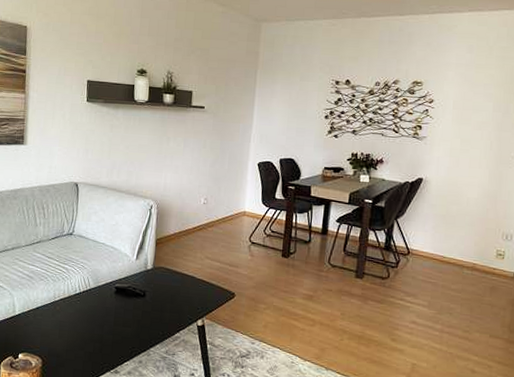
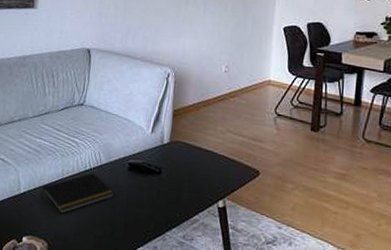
notepad: none [34,296,102,333] -> present [40,173,114,214]

